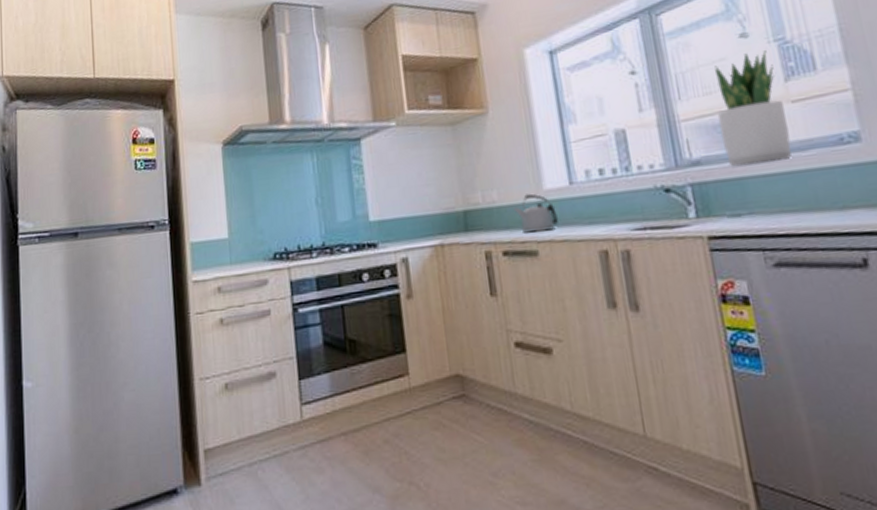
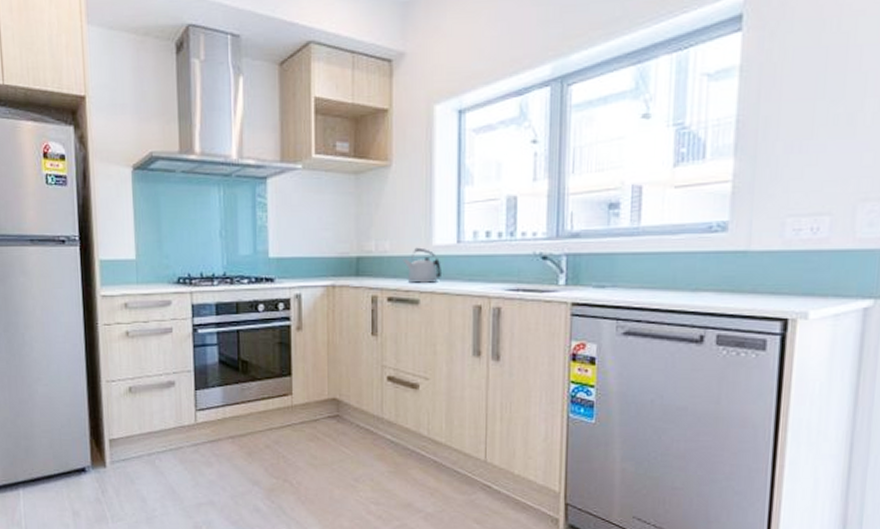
planter: present [715,50,792,167] -> none [603,134,668,243]

